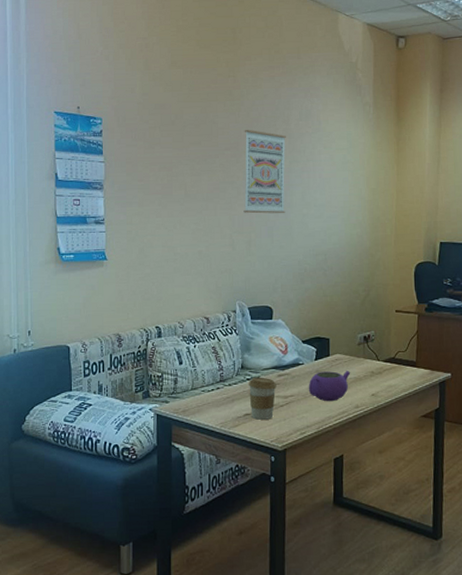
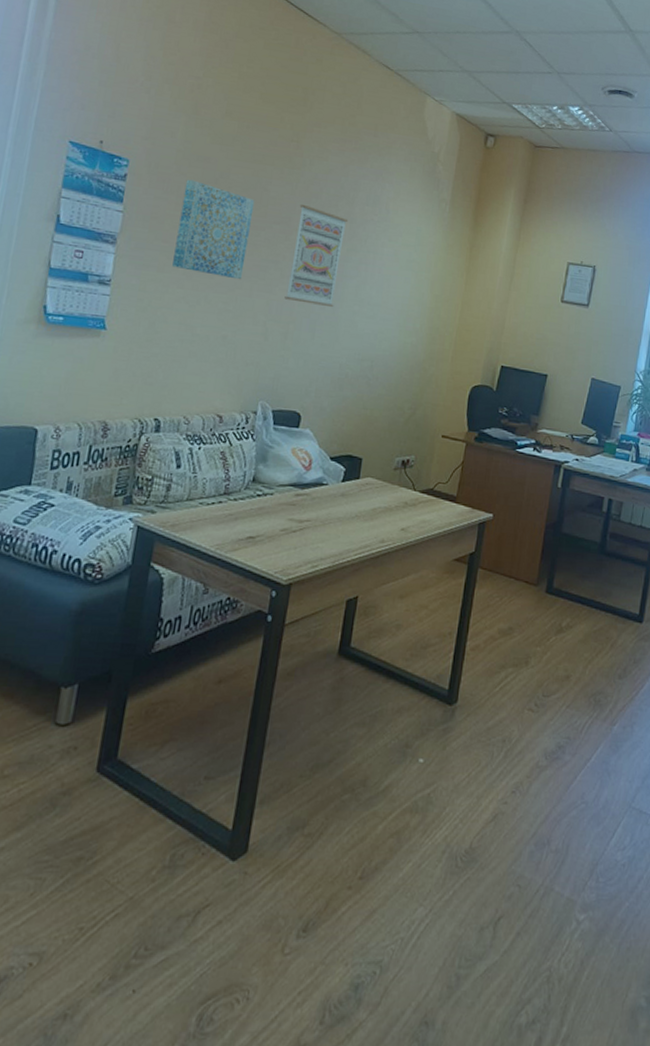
wall art: none [149,125,207,203] -> present [172,179,255,280]
coffee cup: present [249,377,277,420] -> none [255,493,292,546]
teapot: present [308,371,351,402] -> none [328,495,381,533]

